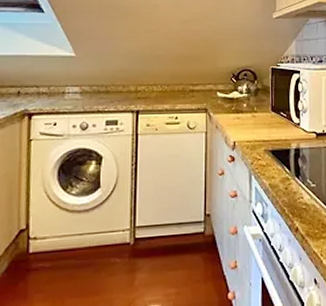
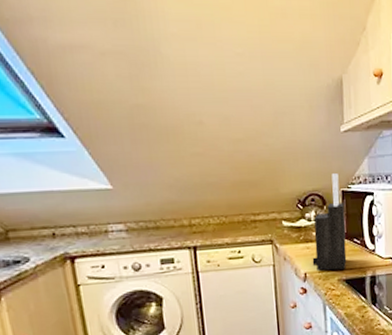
knife block: none [241,53,274,141] -> present [312,173,347,271]

